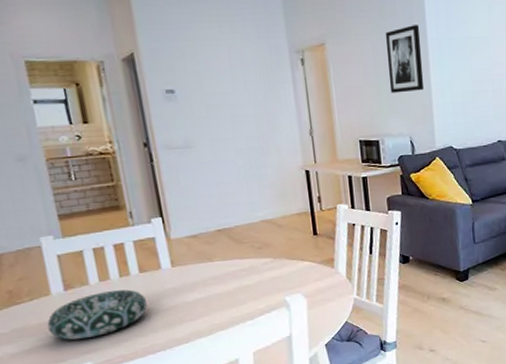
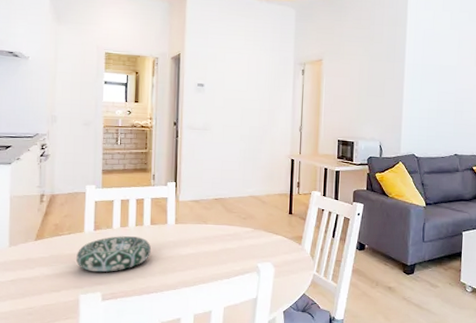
wall art: present [385,25,425,93] -> none [369,51,400,105]

